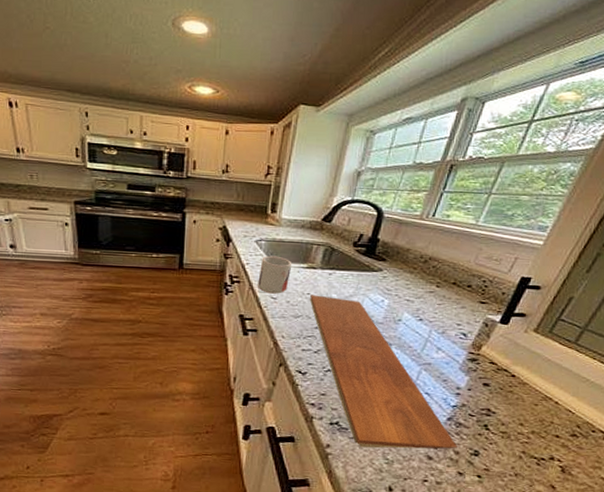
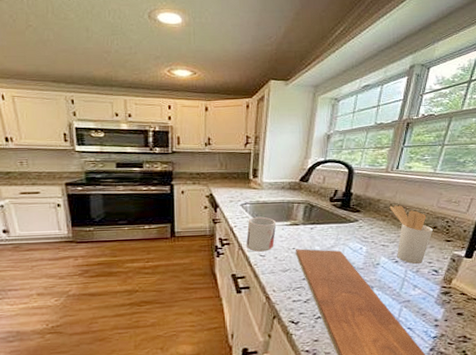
utensil holder: none [419,257,466,325] -> present [389,205,433,265]

